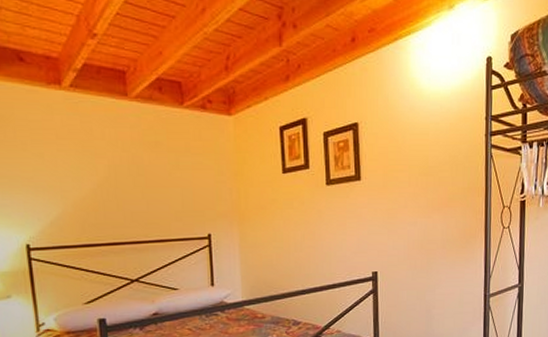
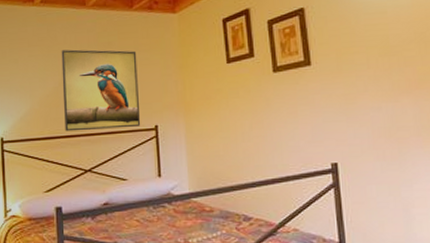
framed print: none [99,146,193,239] -> present [61,49,141,132]

